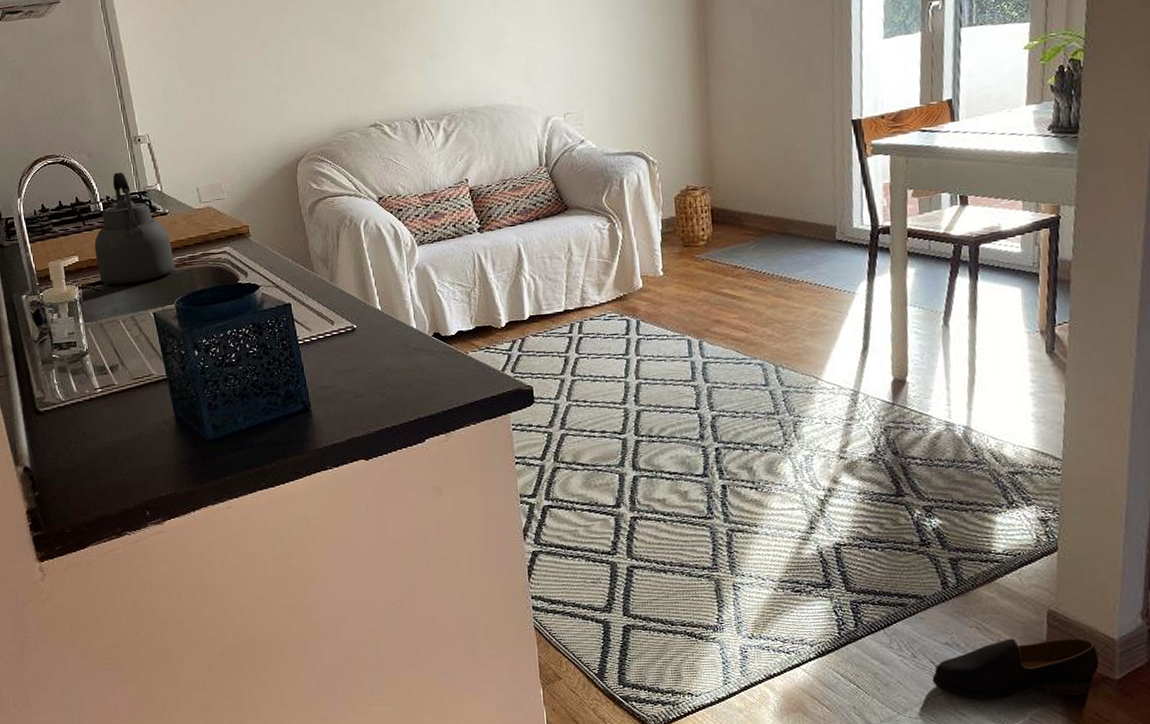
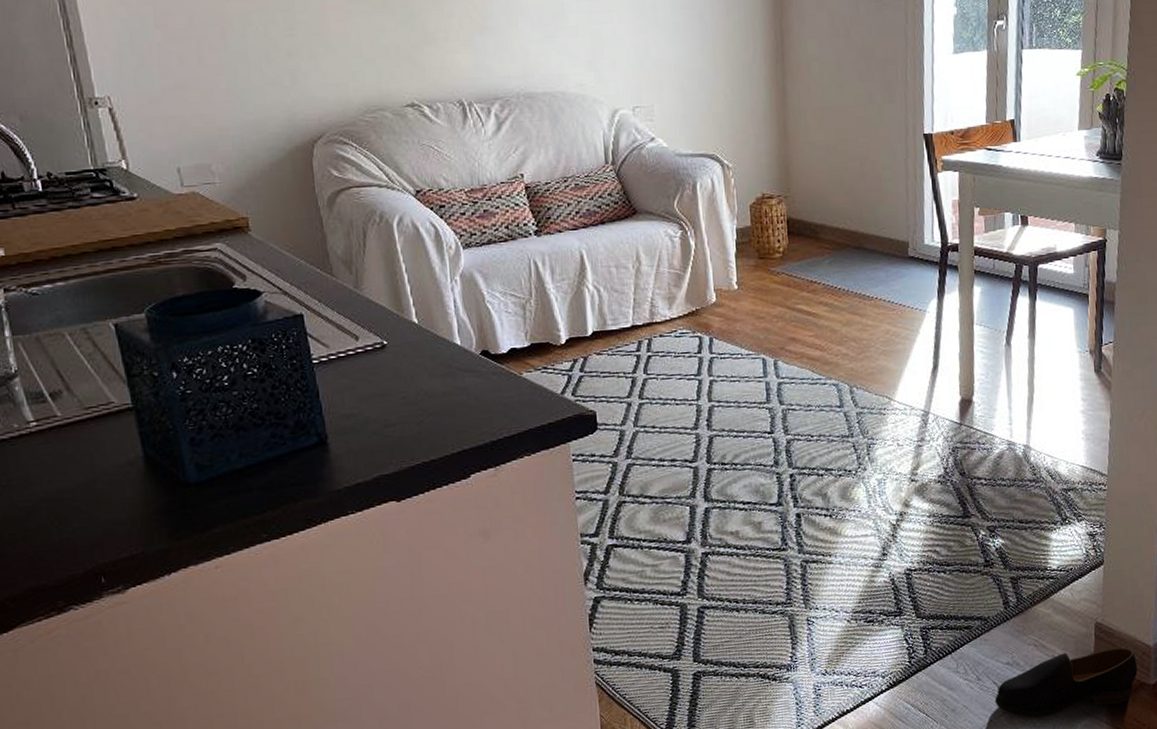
kettle: present [94,172,176,286] -> none [28,142,147,288]

